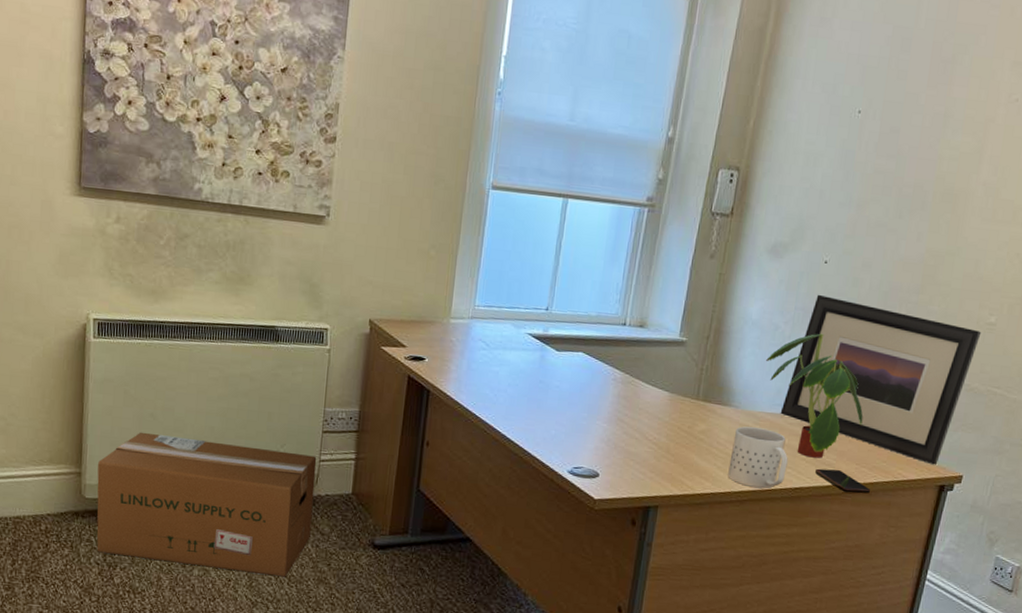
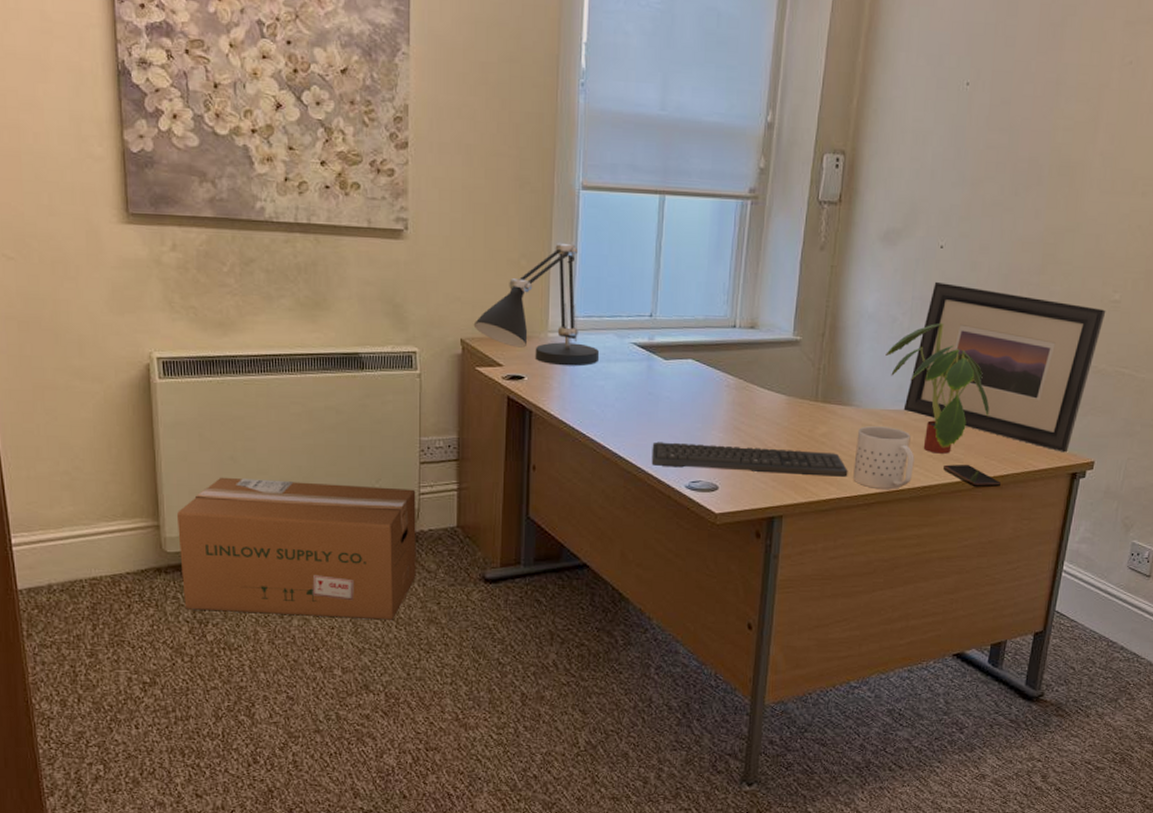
desk lamp: none [382,236,497,353] -> present [473,242,600,367]
computer keyboard: none [537,427,724,473] -> present [651,442,848,477]

